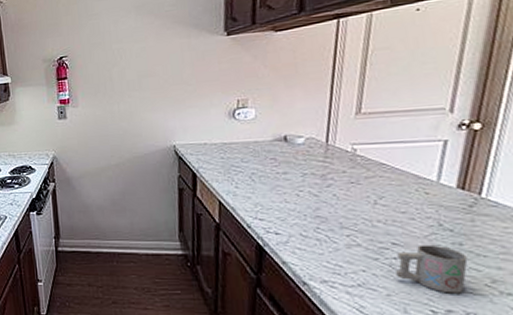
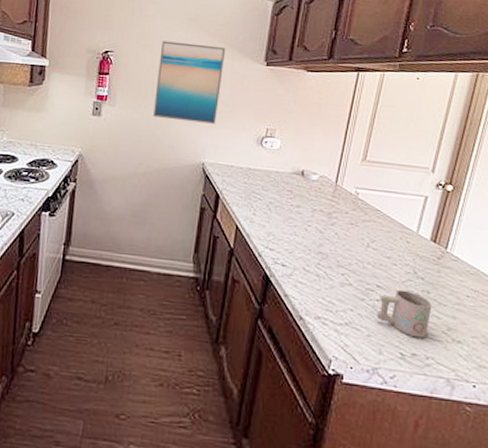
wall art: none [112,27,182,110] -> present [153,40,226,124]

